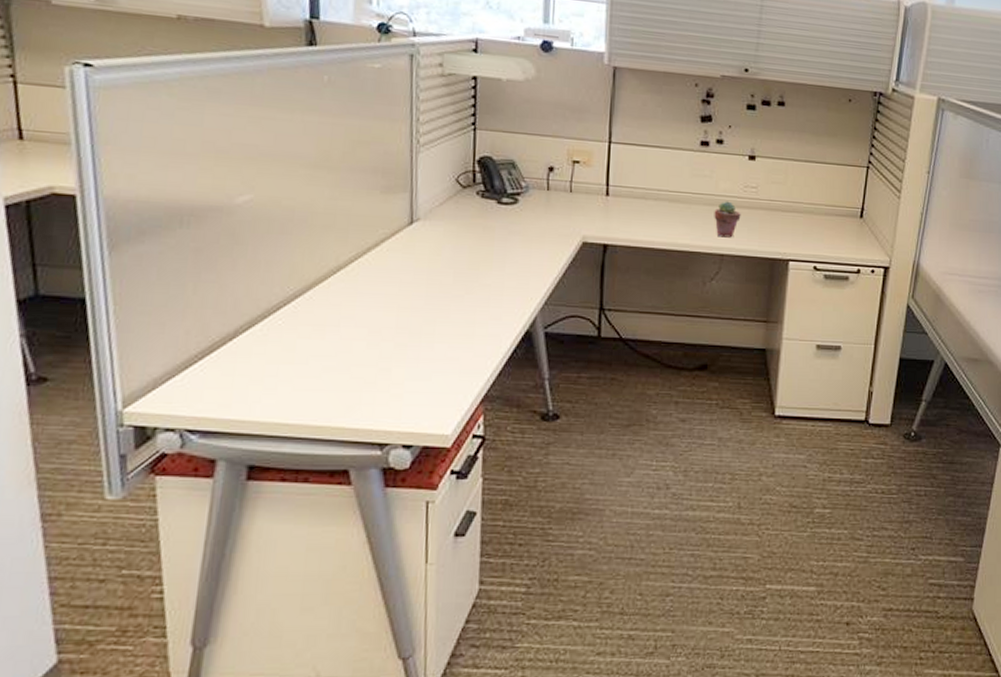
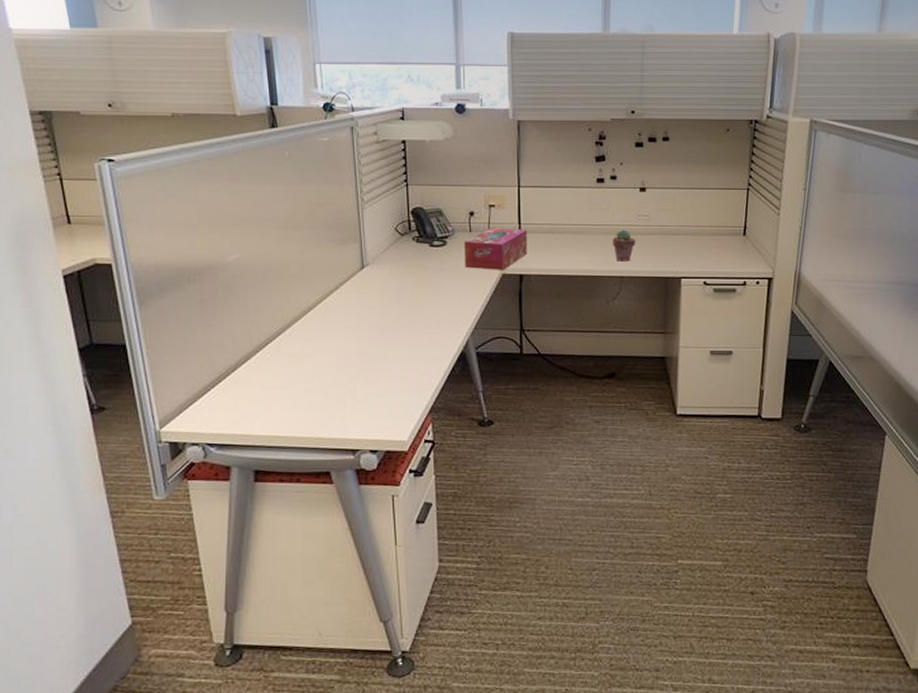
tissue box: none [538,187,616,238] -> present [465,227,527,270]

